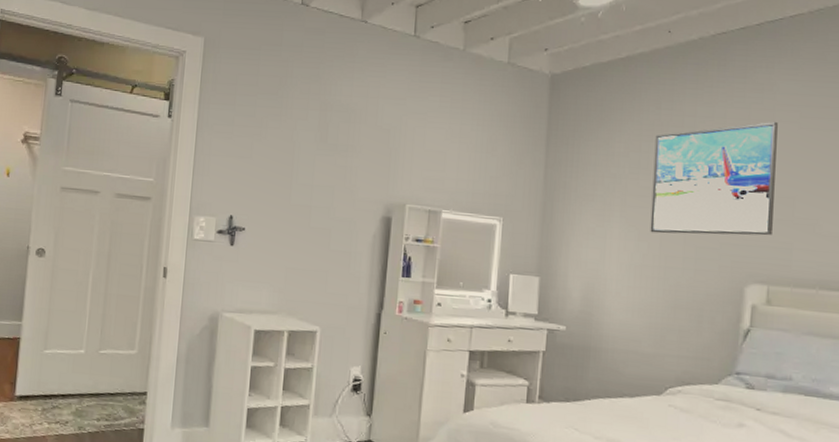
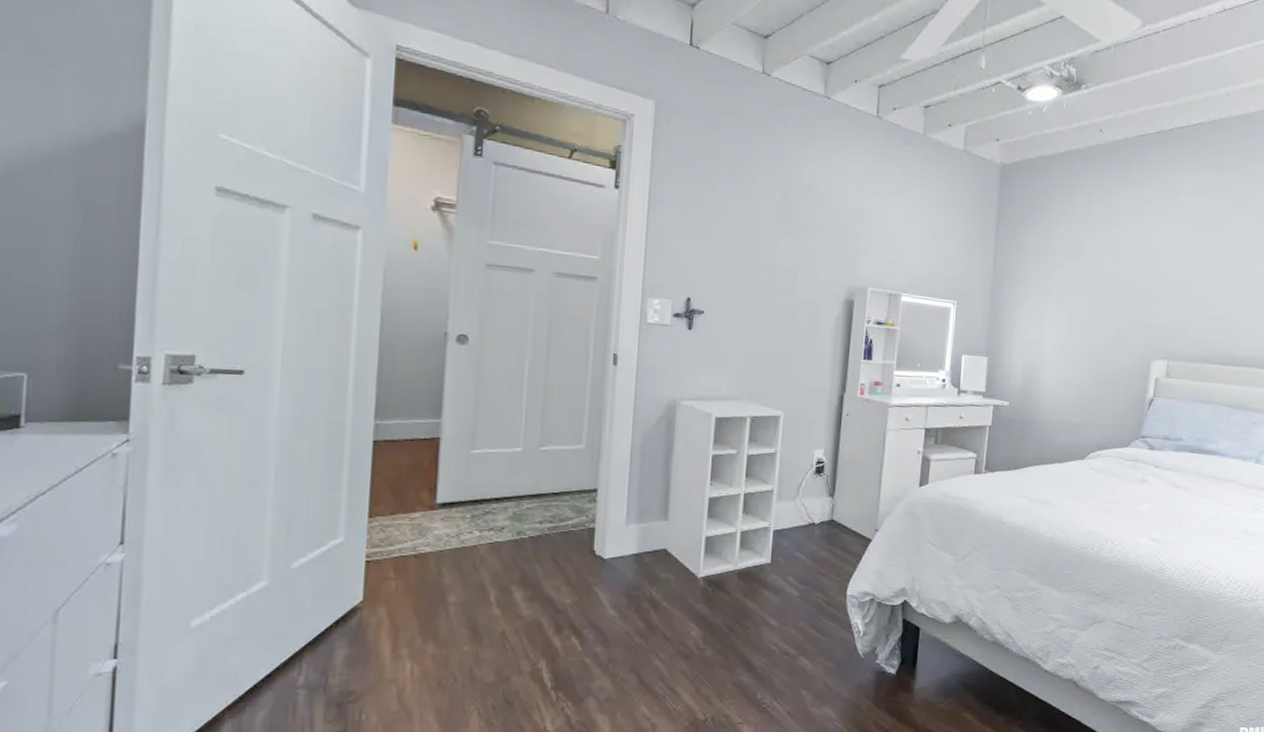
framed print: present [650,121,778,236] -> none [1080,217,1181,318]

